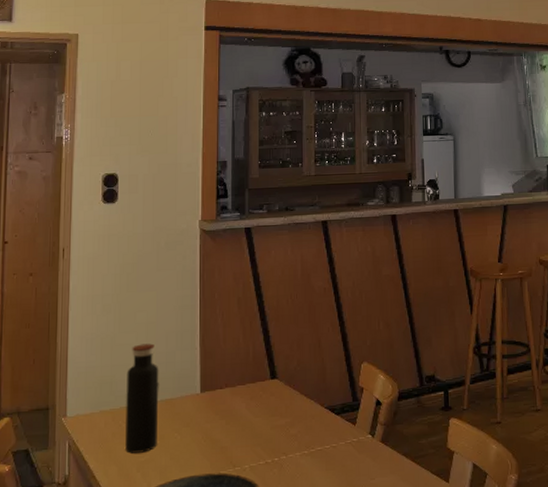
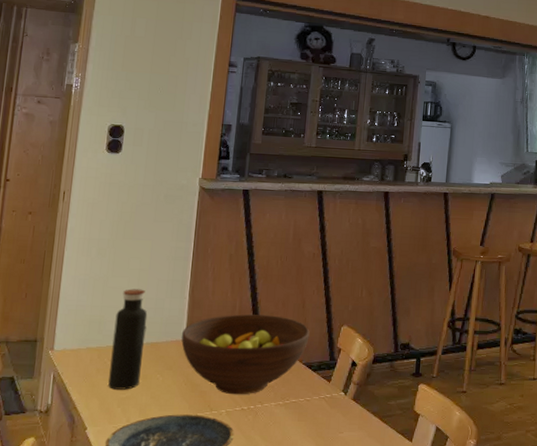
fruit bowl: none [197,358,329,448] -> present [181,314,310,395]

